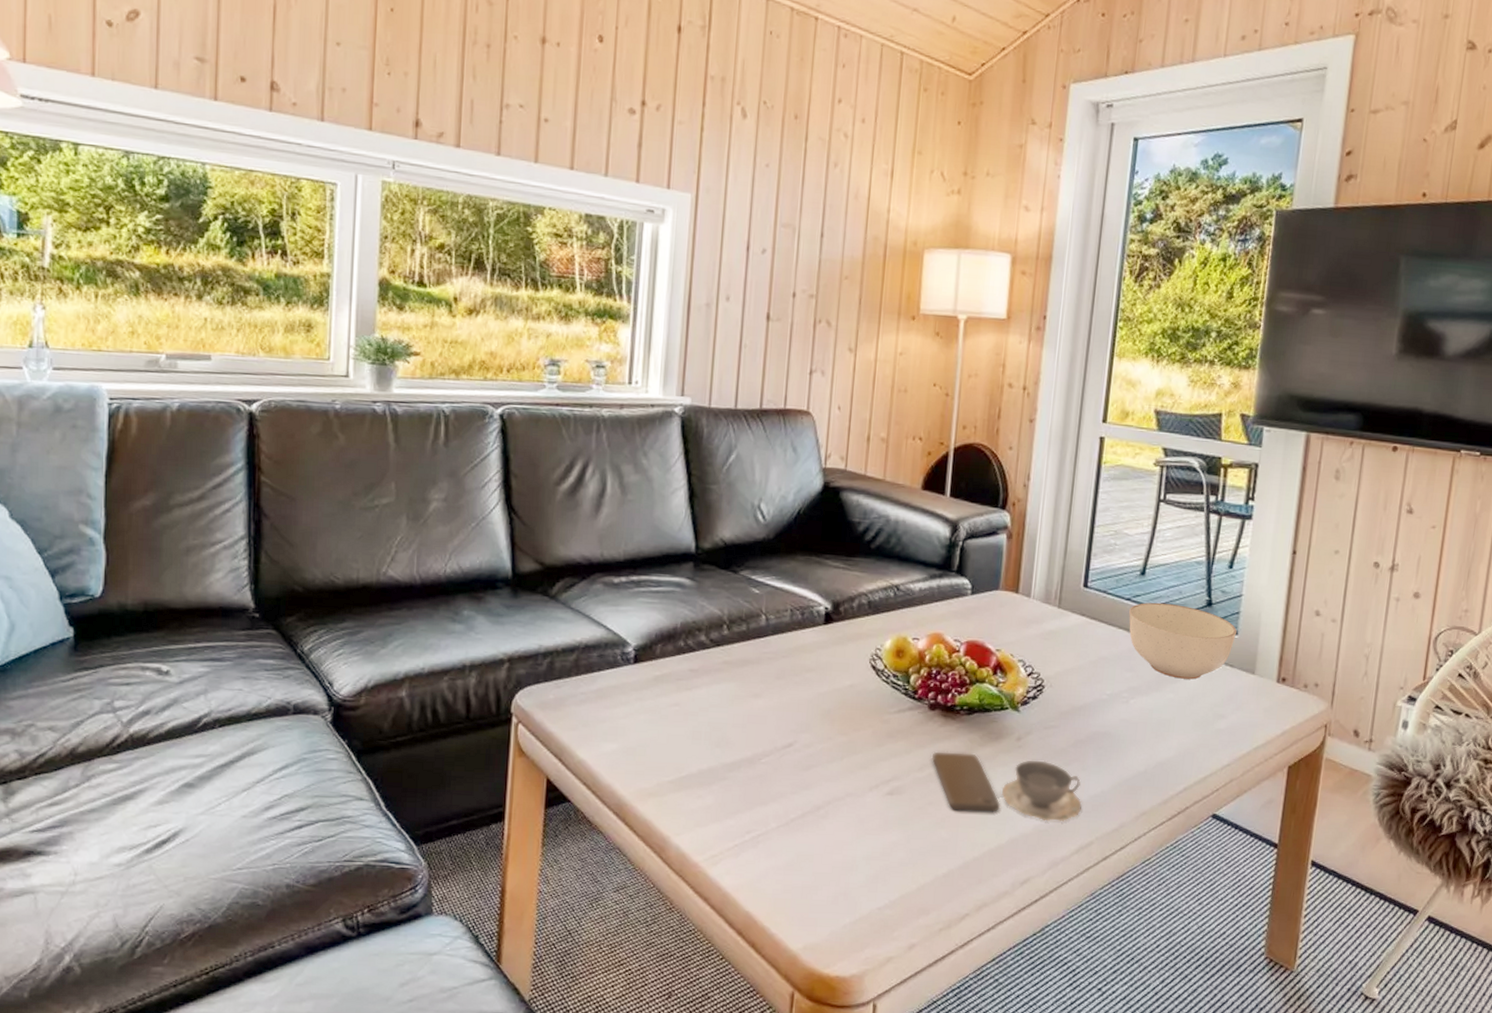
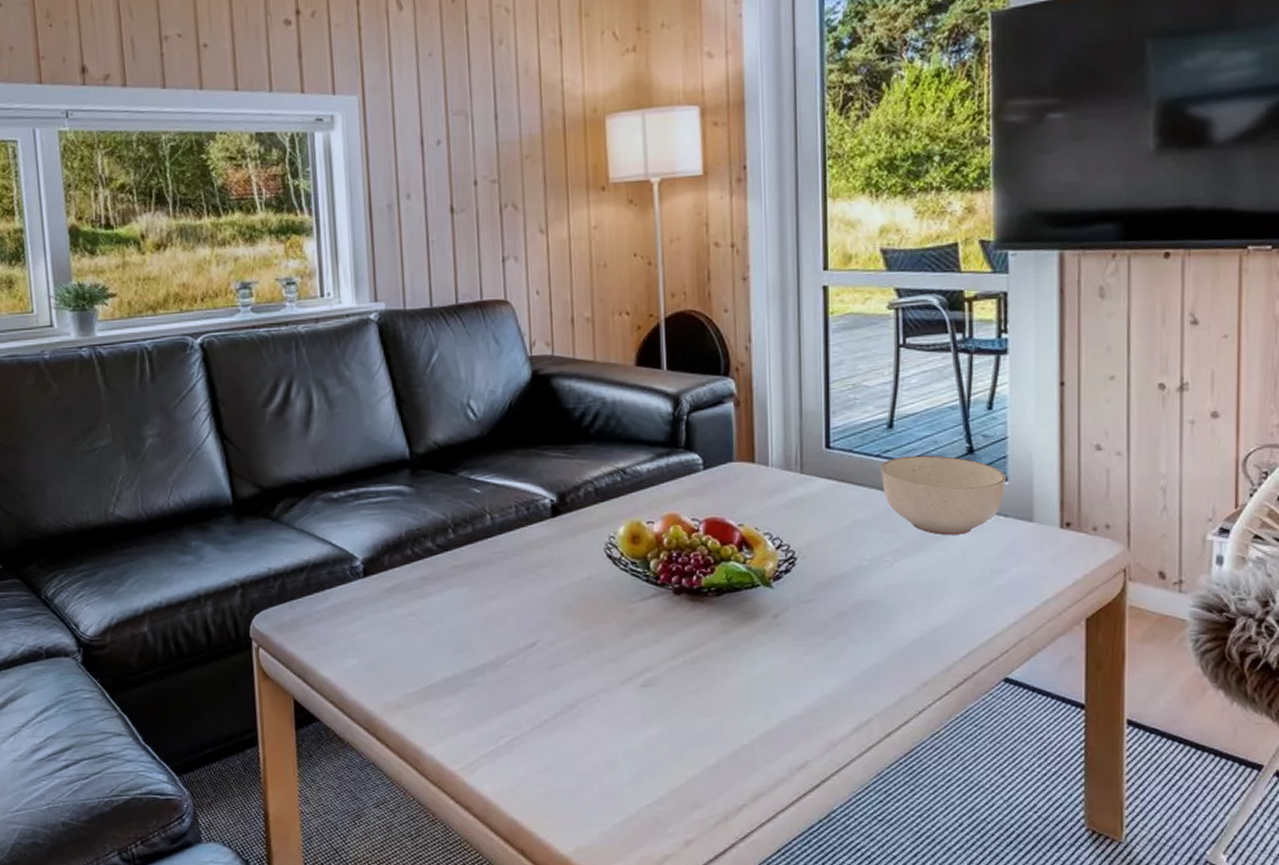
smartphone: present [931,750,1000,812] -> none [683,635,764,697]
teacup: present [1001,760,1082,822] -> none [764,637,854,701]

